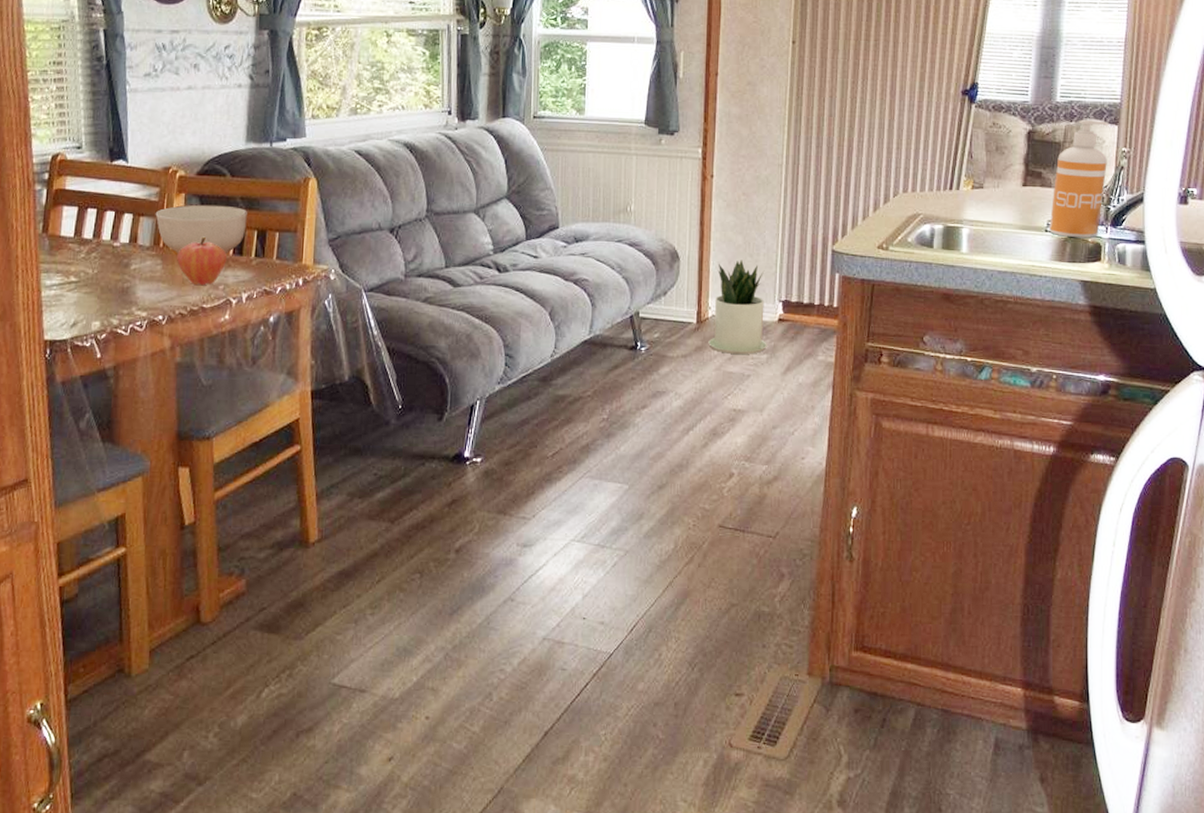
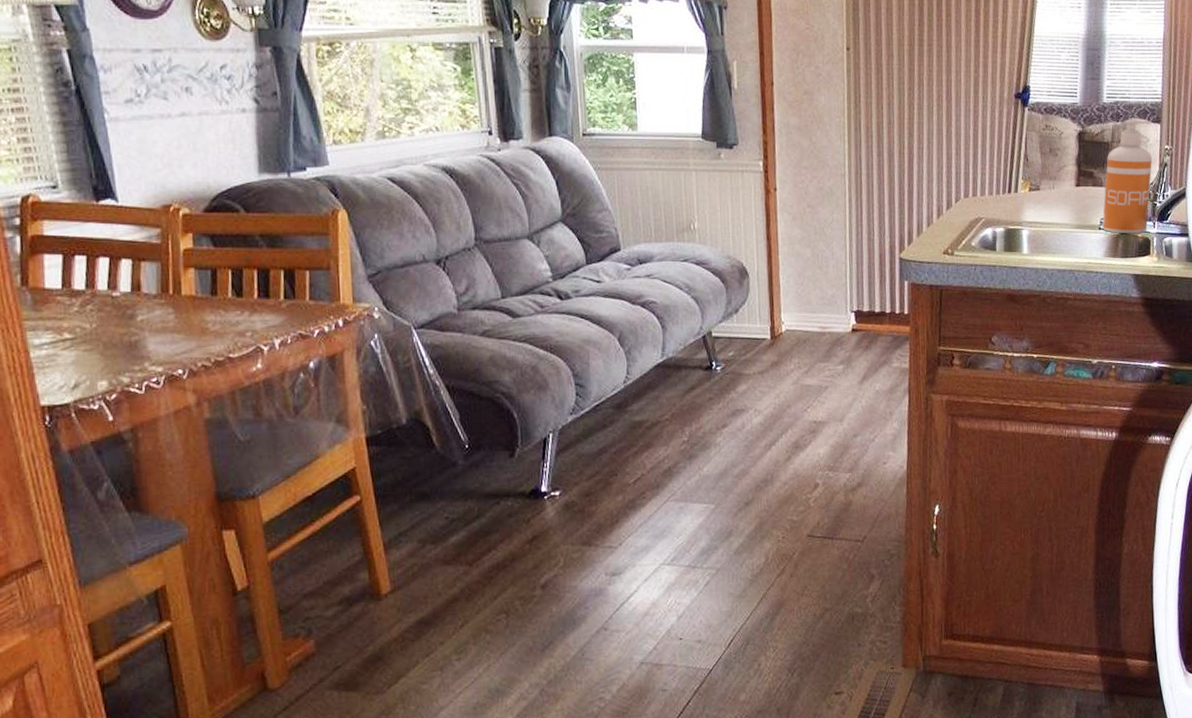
bowl: present [155,204,247,255] -> none [159,244,271,300]
fruit: present [177,236,227,286] -> none [192,280,251,334]
planter: present [708,260,767,354] -> none [784,272,843,367]

